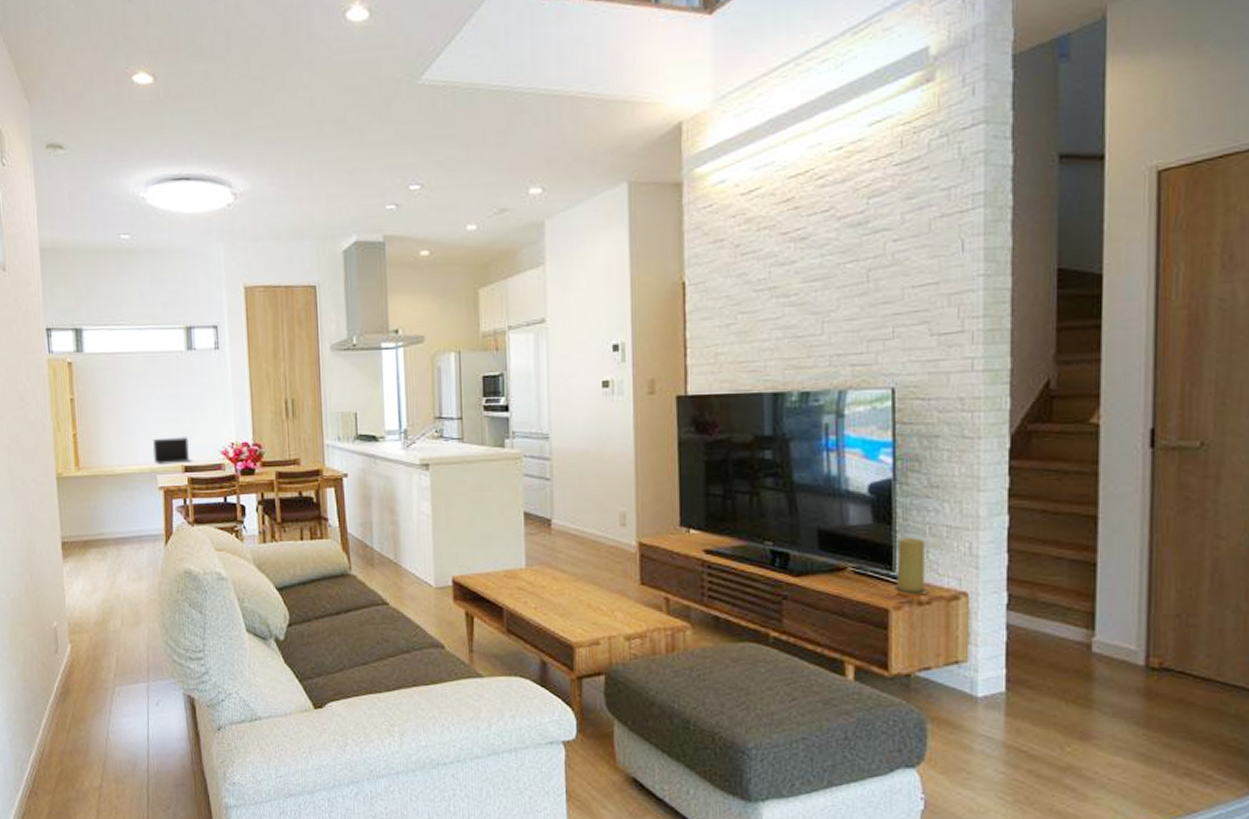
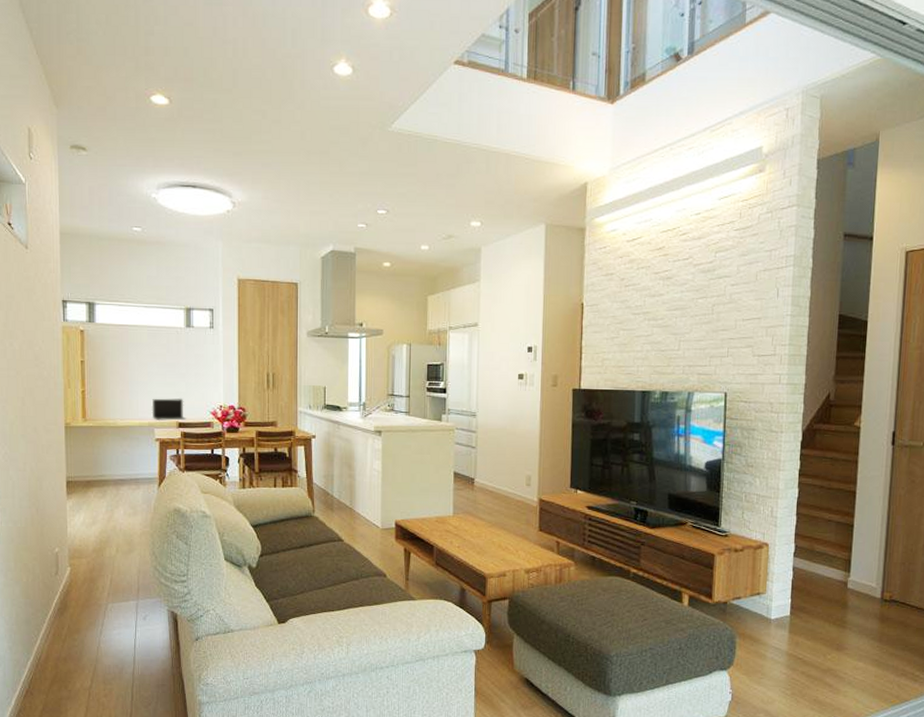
candle: present [893,538,929,595] -> none [718,502,743,545]

